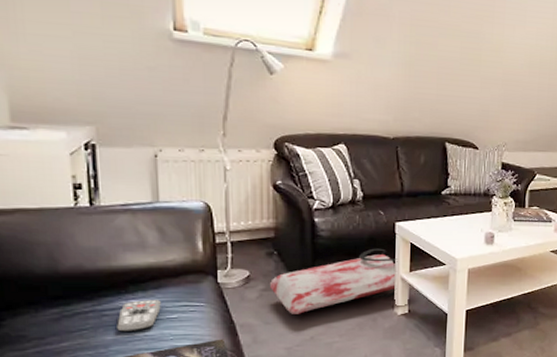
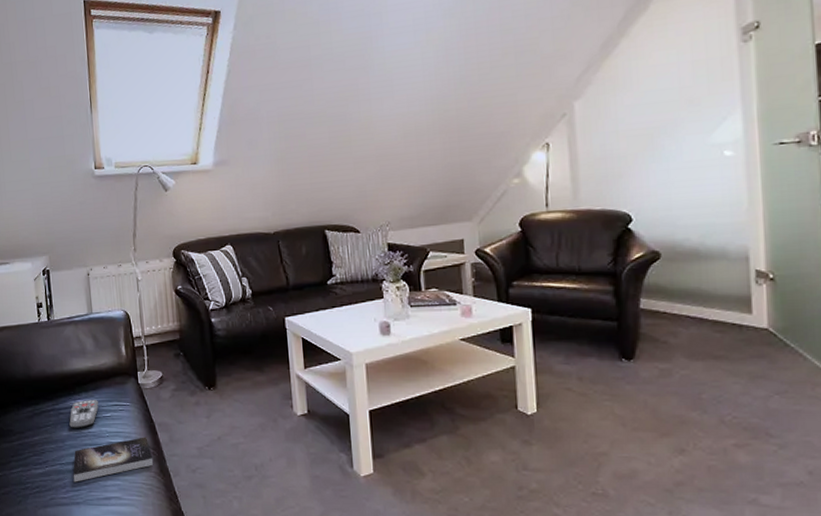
bag: present [270,248,398,314] -> none [179,345,294,414]

